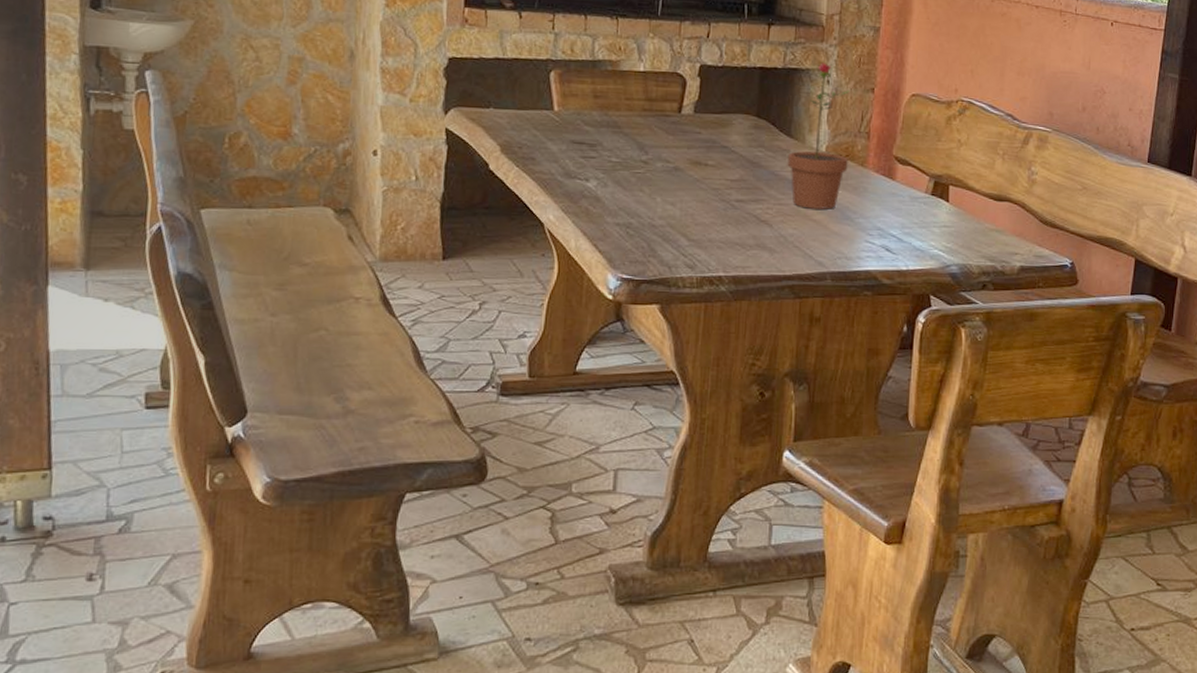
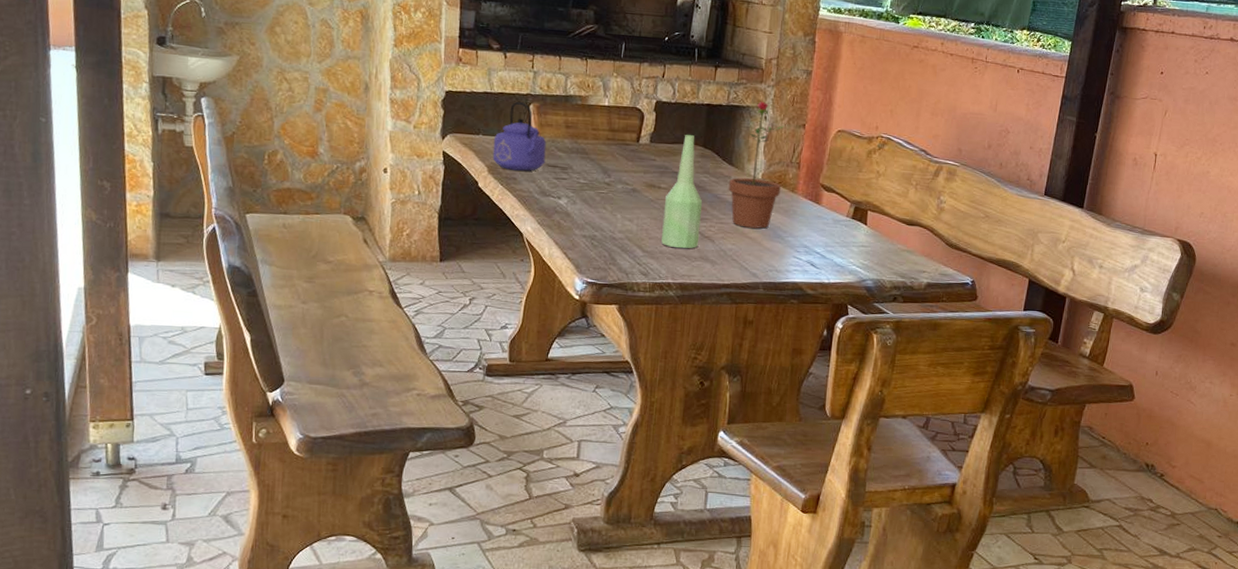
kettle: none [506,68,571,150] -> present [492,101,547,171]
bottle: none [710,102,758,236] -> present [661,134,703,249]

